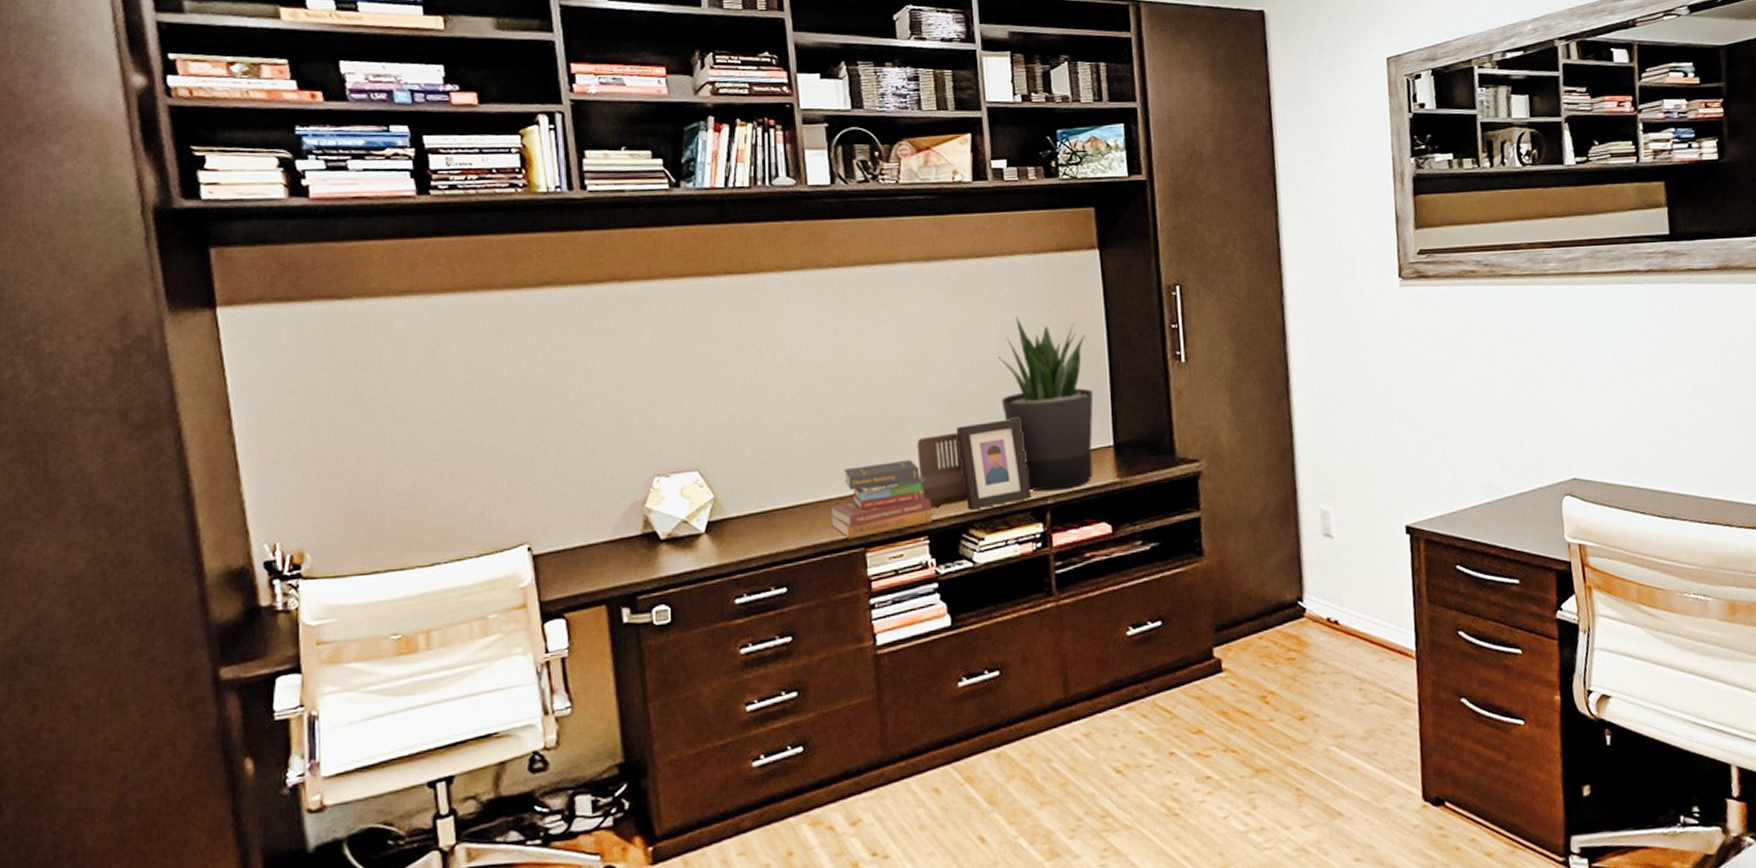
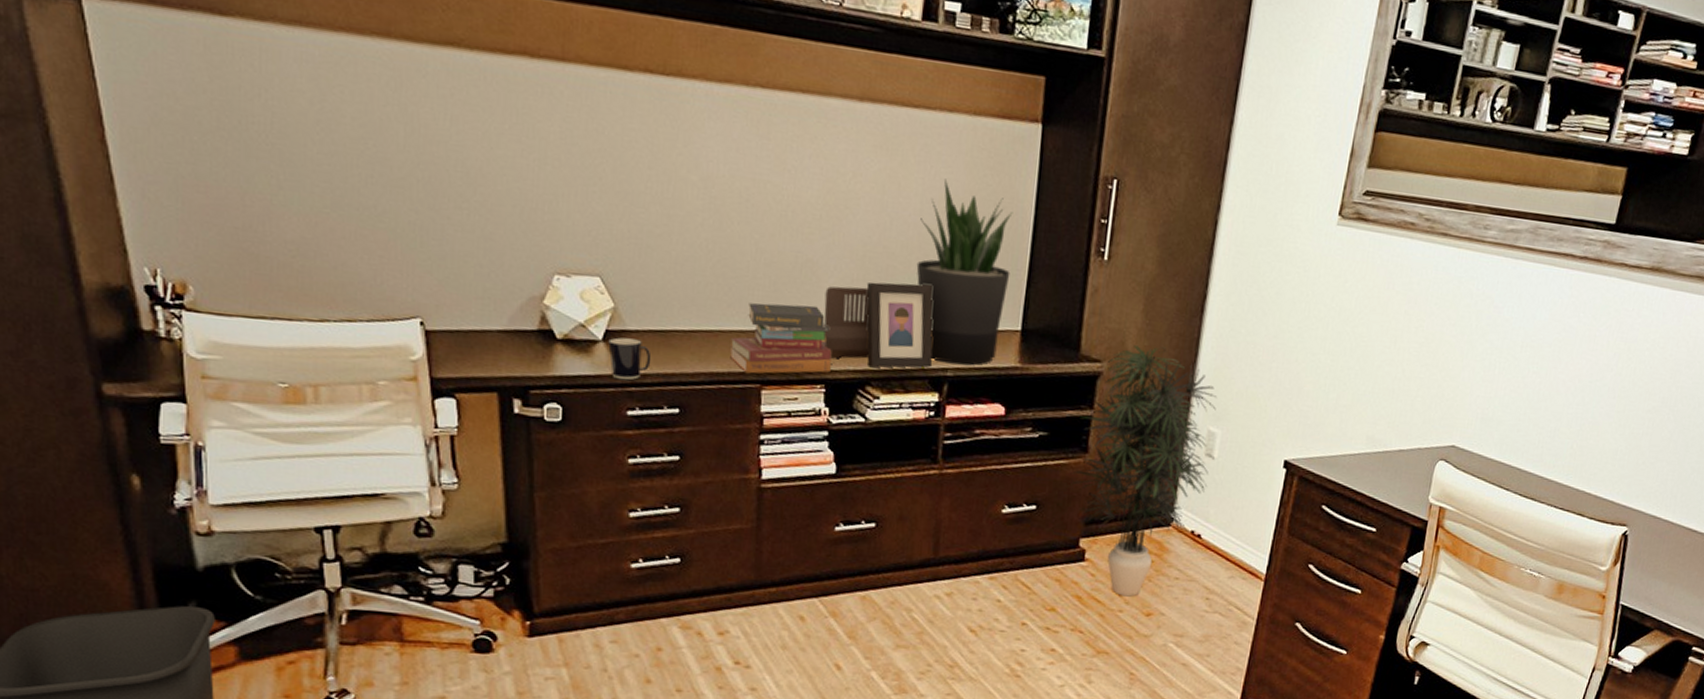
mug: none [711,525,755,569] -> present [608,337,652,381]
plant: none [1188,435,1333,703] -> present [1067,345,1216,597]

